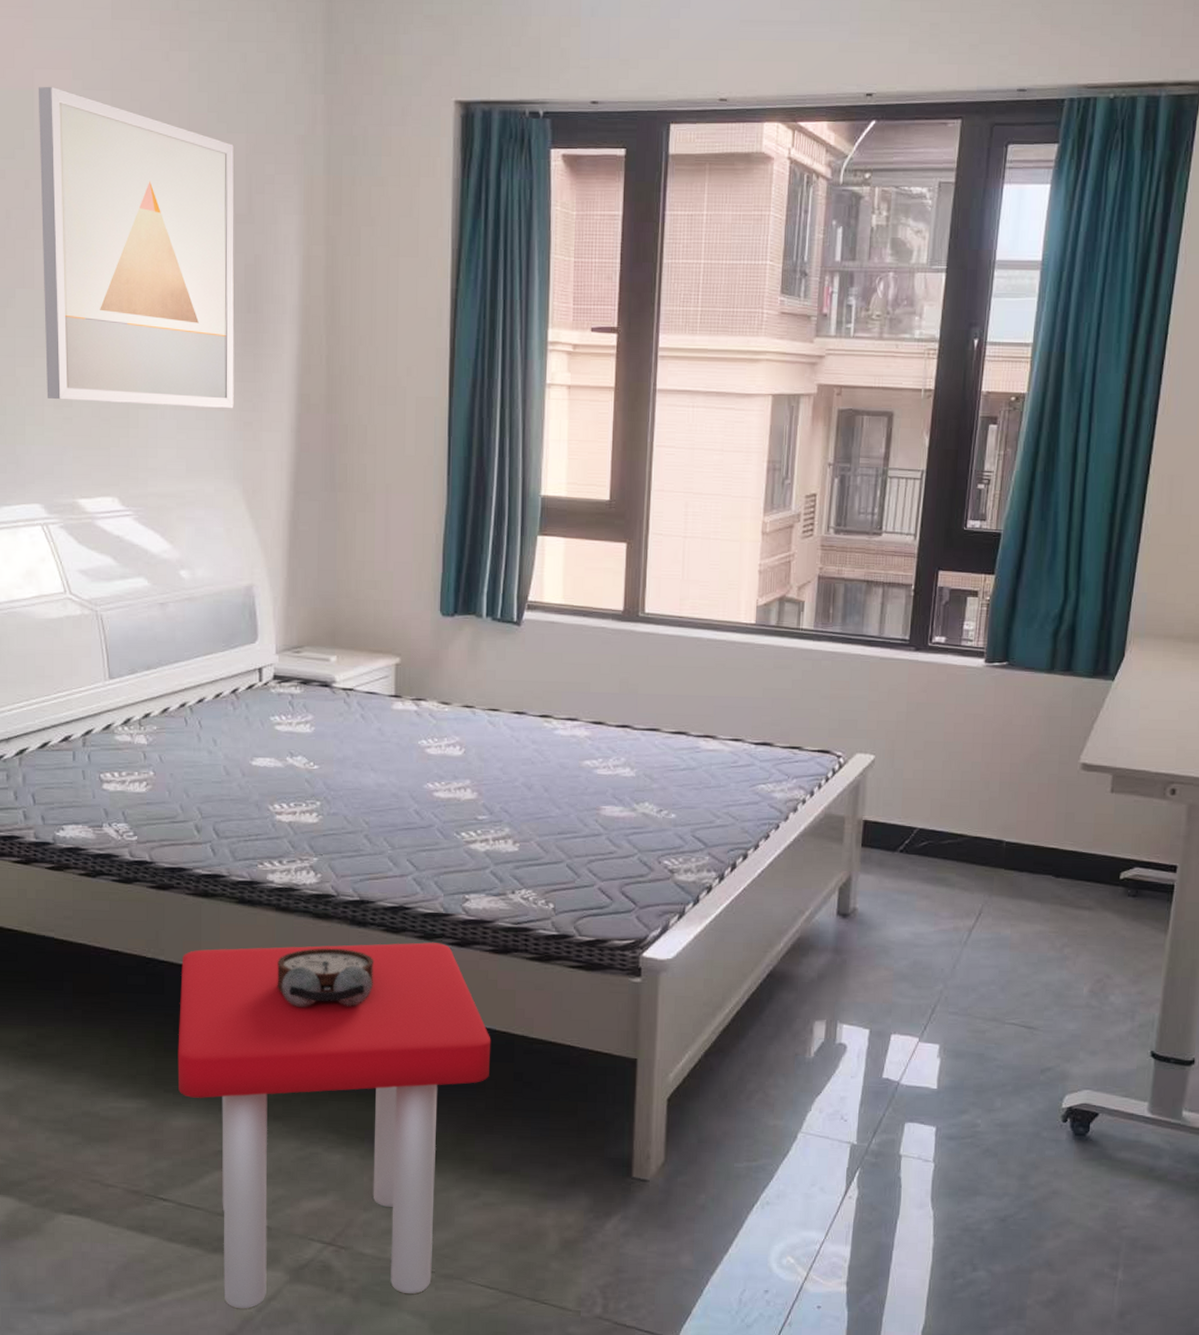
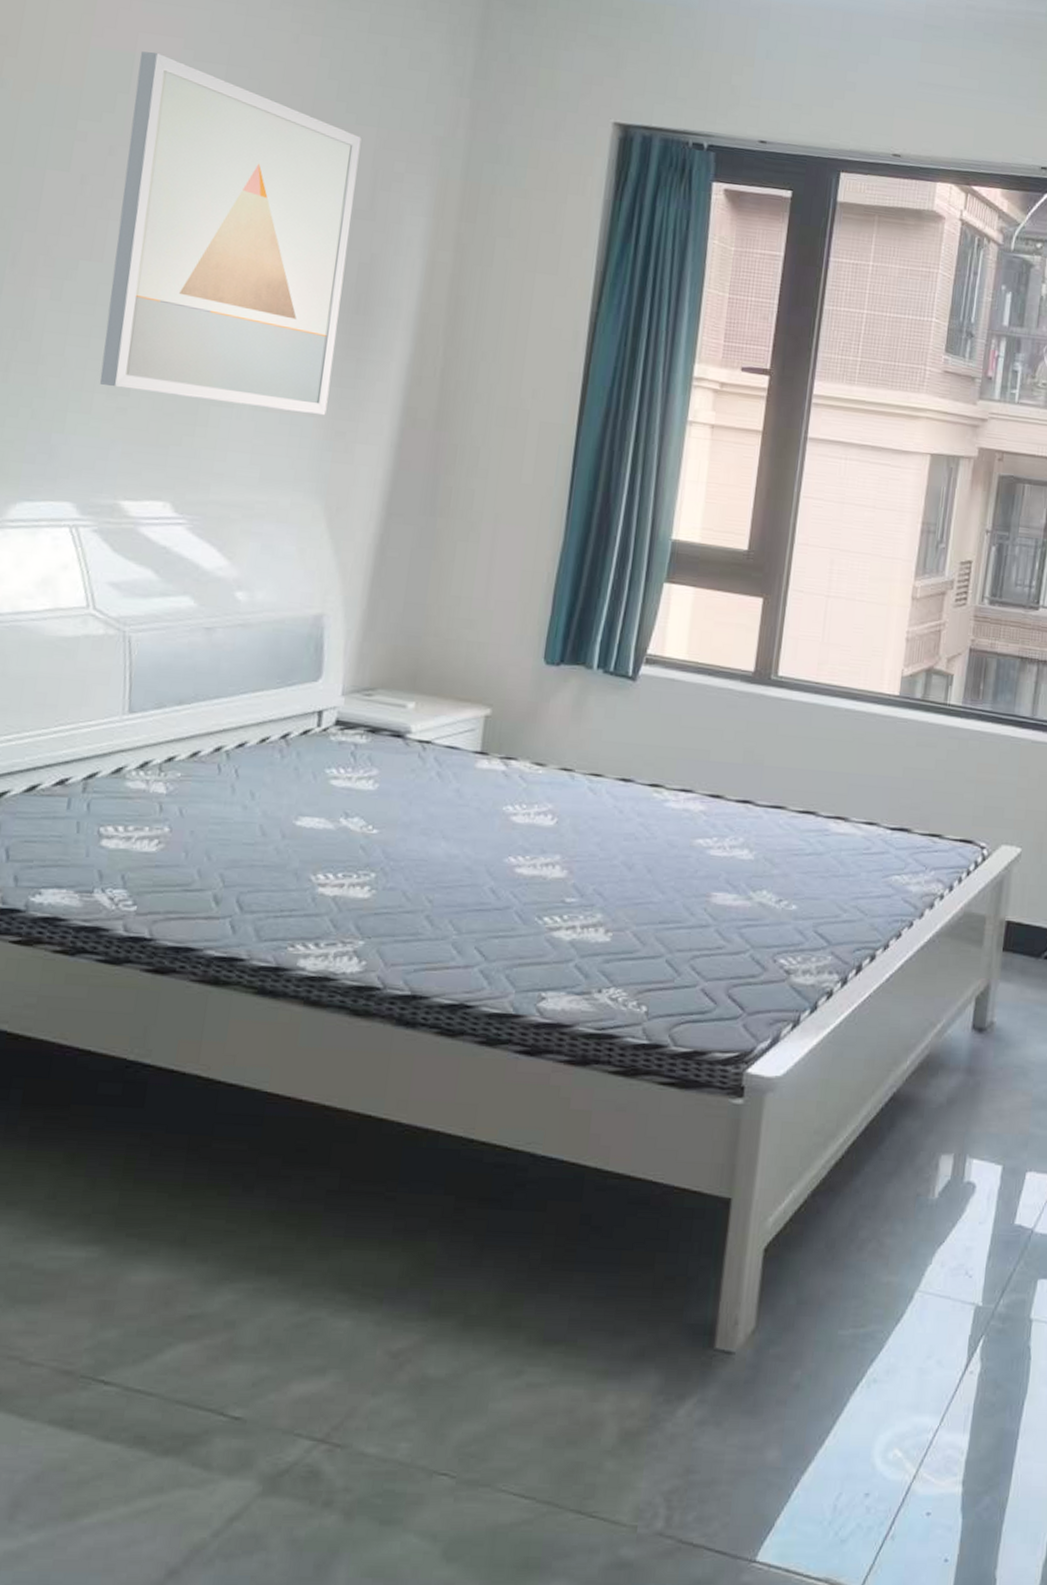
stool: present [177,942,491,1309] -> none [145,1049,557,1534]
alarm clock: present [277,948,374,1008] -> none [293,1053,421,1129]

